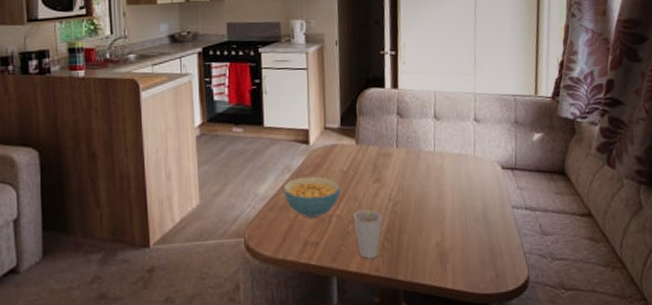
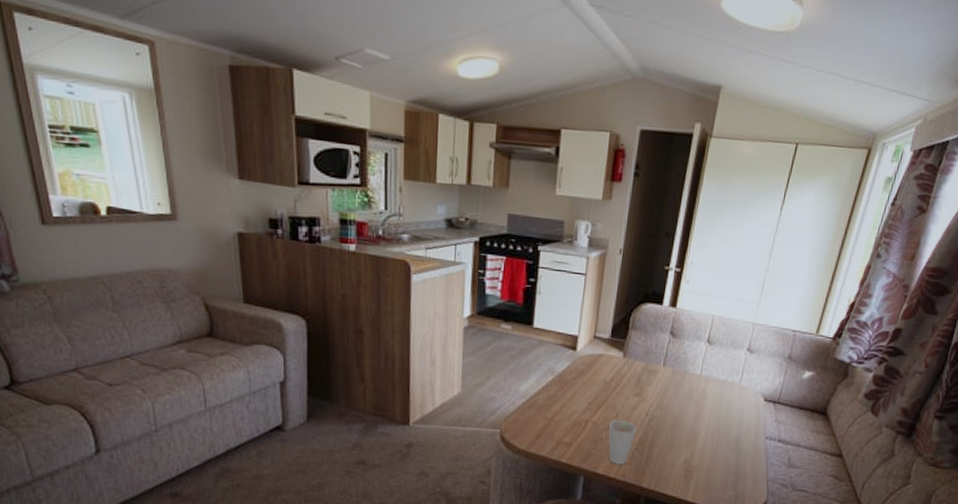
cereal bowl: present [283,176,341,218] -> none [544,381,601,421]

